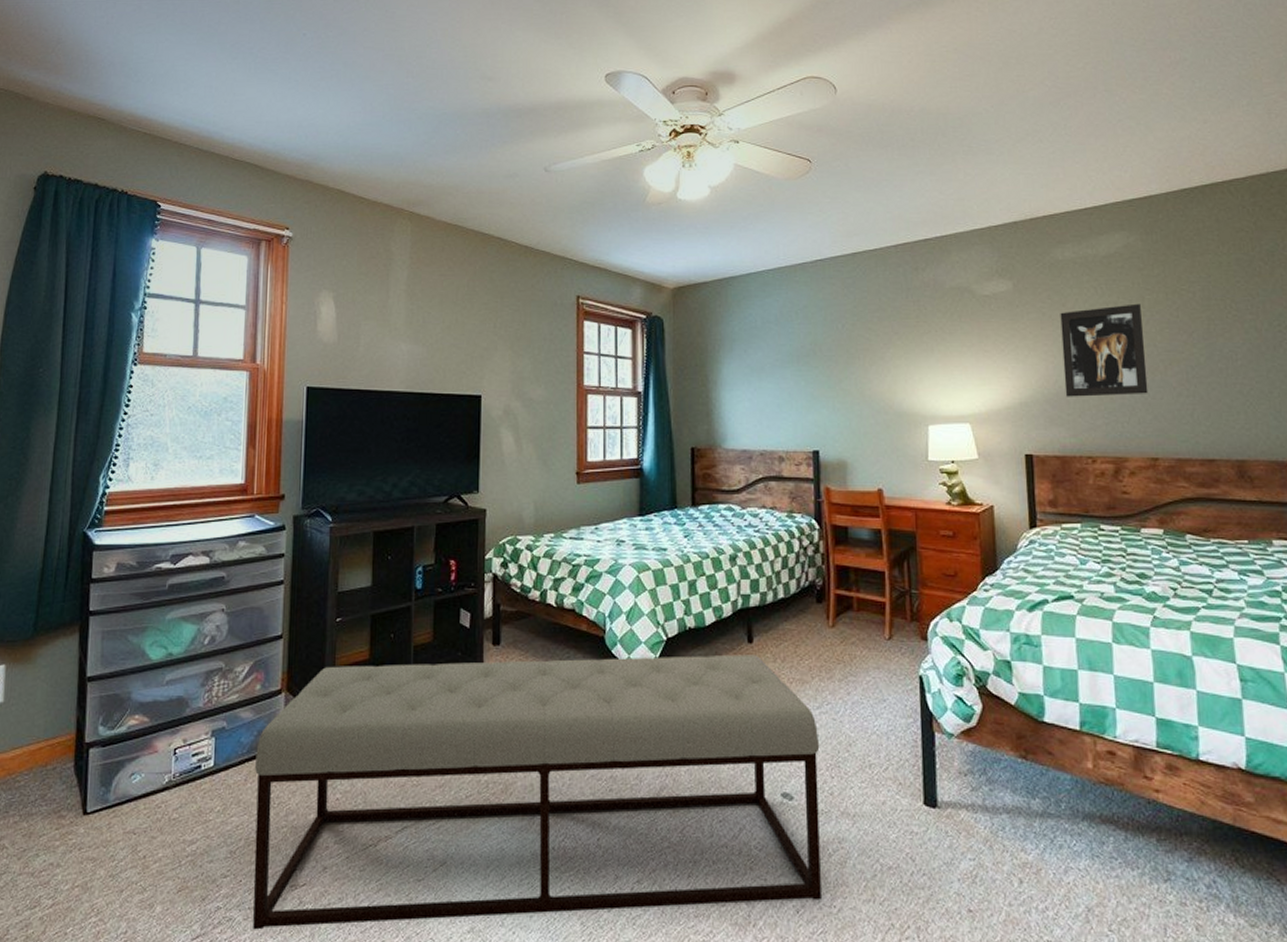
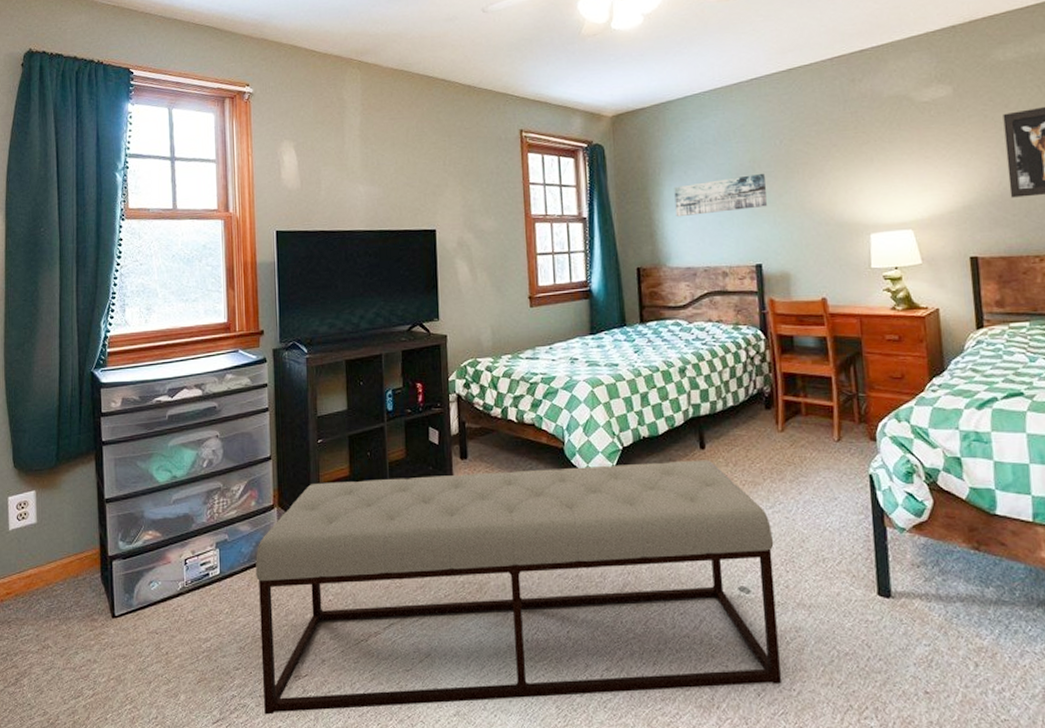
wall art: none [733,356,828,397] -> present [674,173,768,218]

